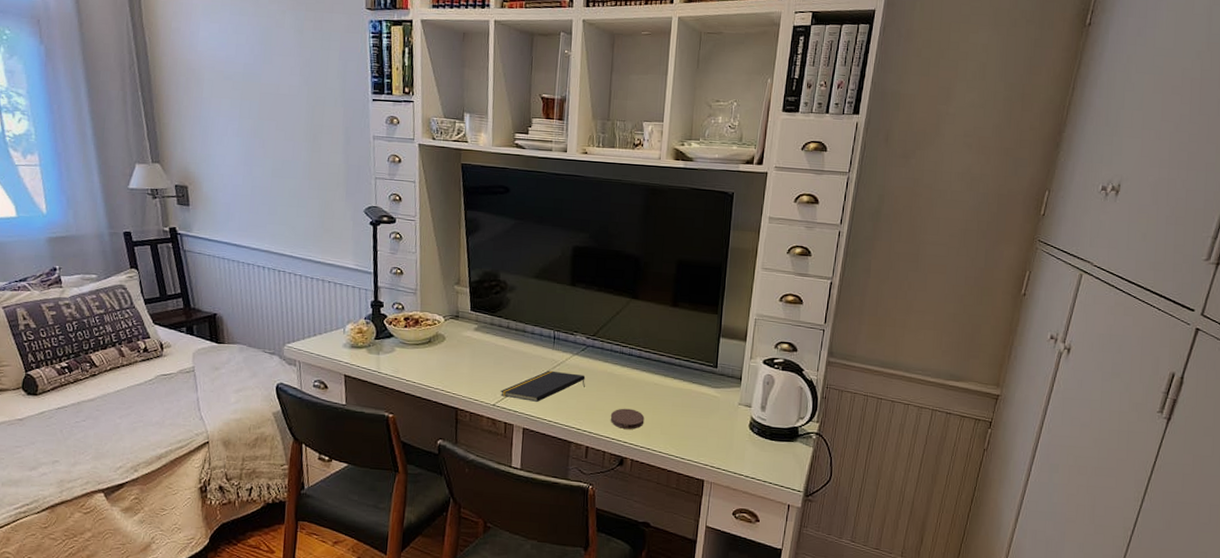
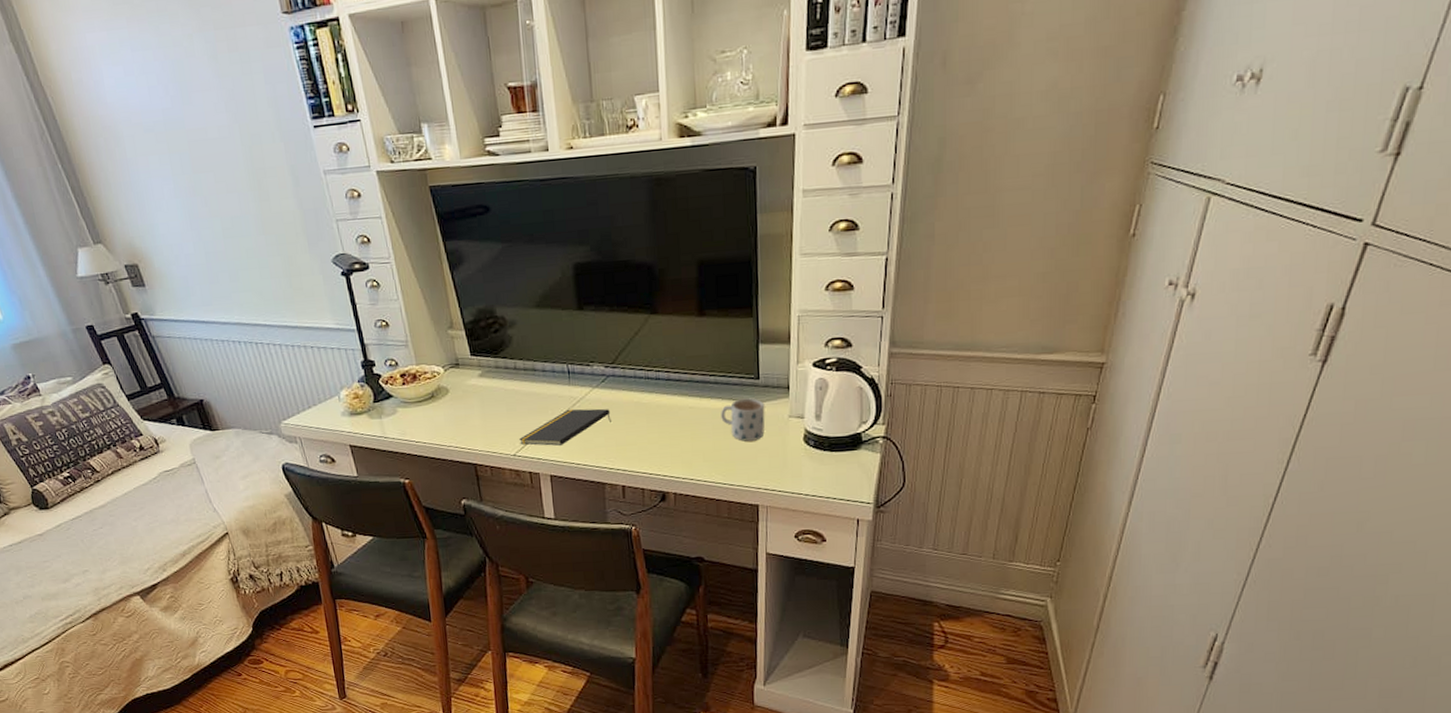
coaster: present [610,408,645,429] -> none [644,438,683,461]
mug: none [681,382,719,422] -> present [721,398,765,442]

